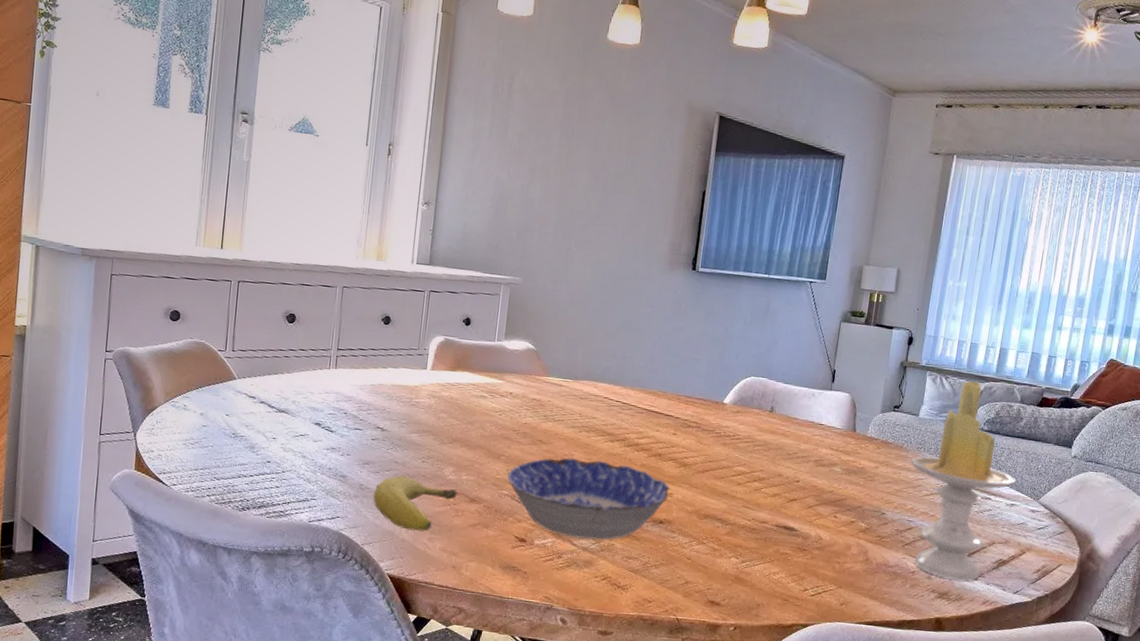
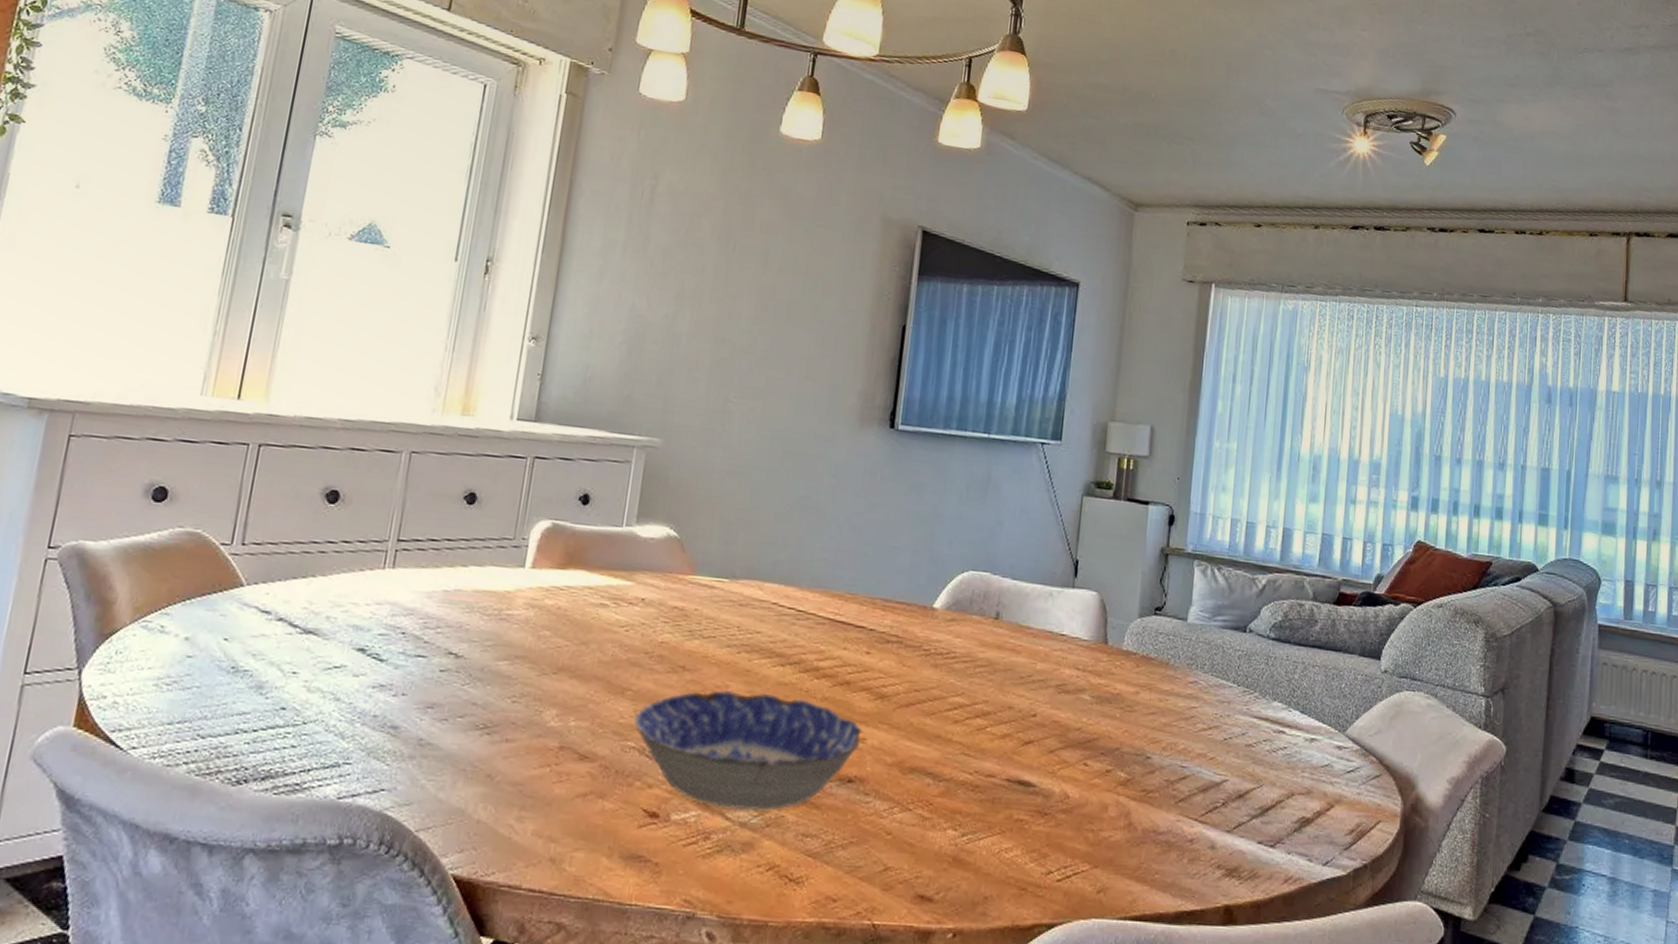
fruit: present [372,475,457,532] -> none [436,723,562,807]
candle: present [910,380,1016,581] -> none [1179,571,1315,851]

